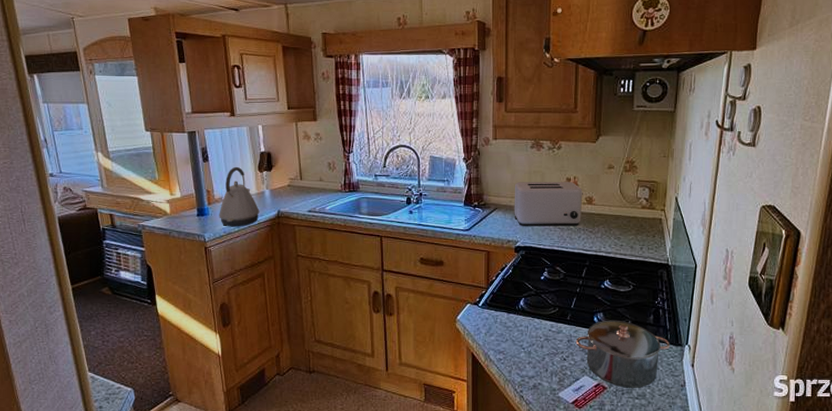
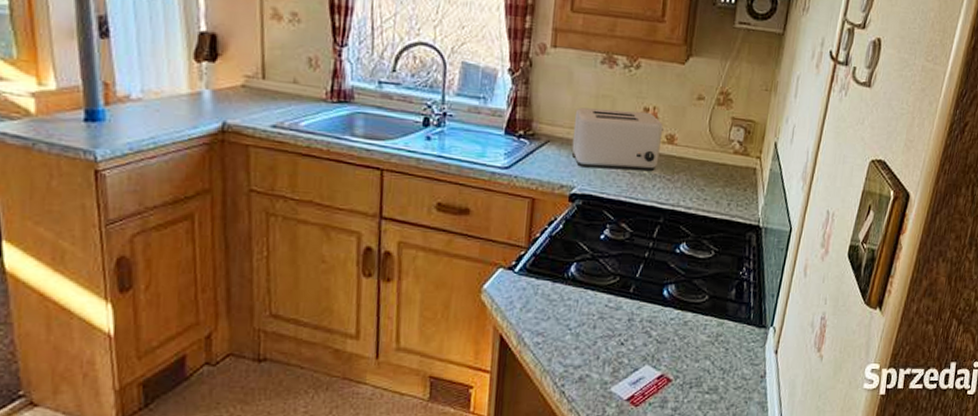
kettle: present [219,166,260,227] -> none [122,49,193,143]
cooking pot: present [575,320,671,388] -> none [638,294,753,380]

